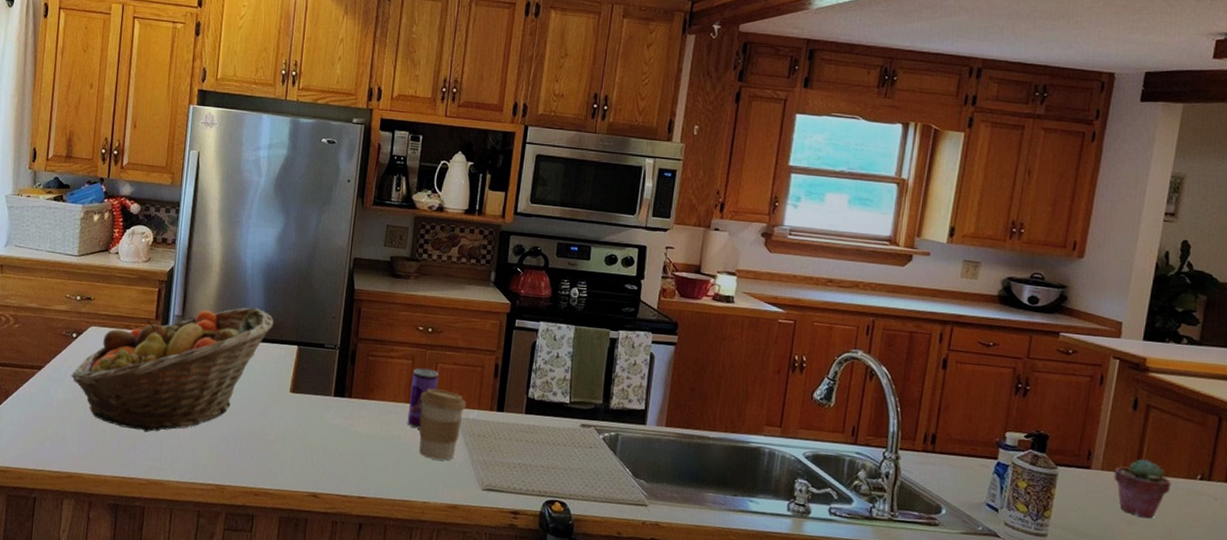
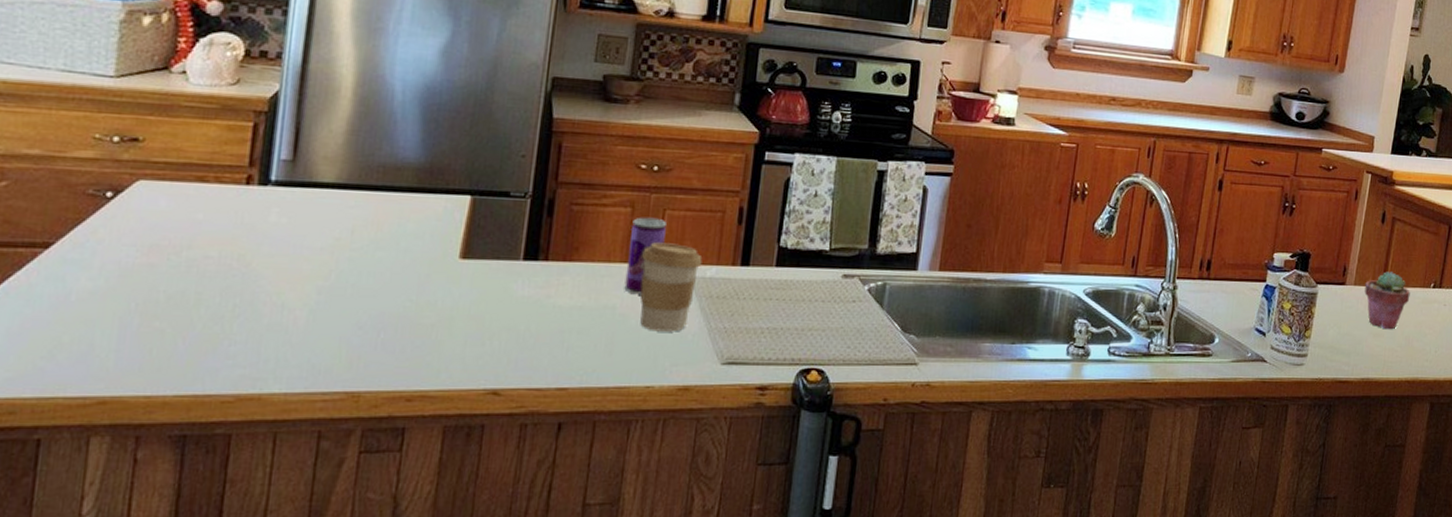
fruit basket: present [70,307,274,433] -> none [102,145,436,328]

